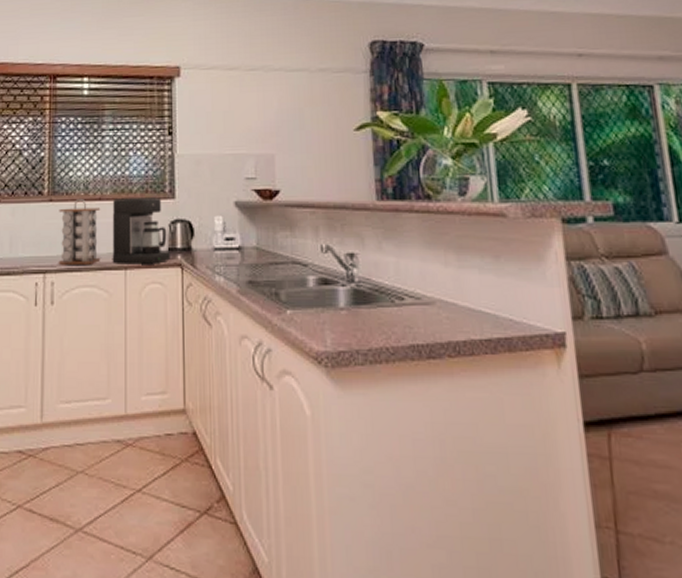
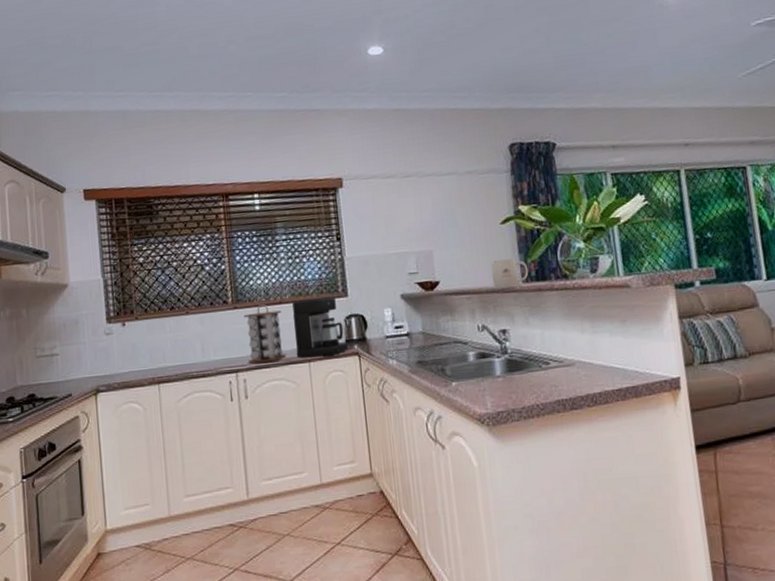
mug: none [340,170,385,206] -> present [490,258,529,290]

